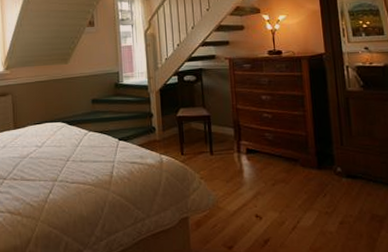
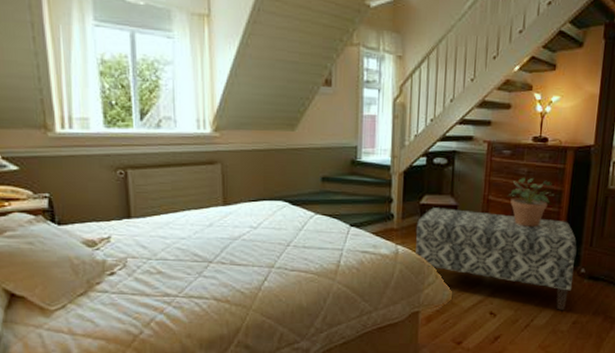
bench: none [175,118,331,210] -> present [415,207,577,310]
potted plant: none [252,87,296,131] -> present [506,178,554,227]

